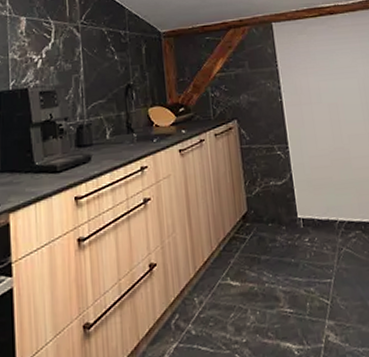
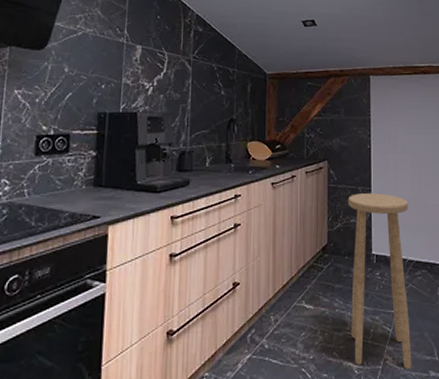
stool: none [264,149,359,345] -> present [348,193,412,369]

